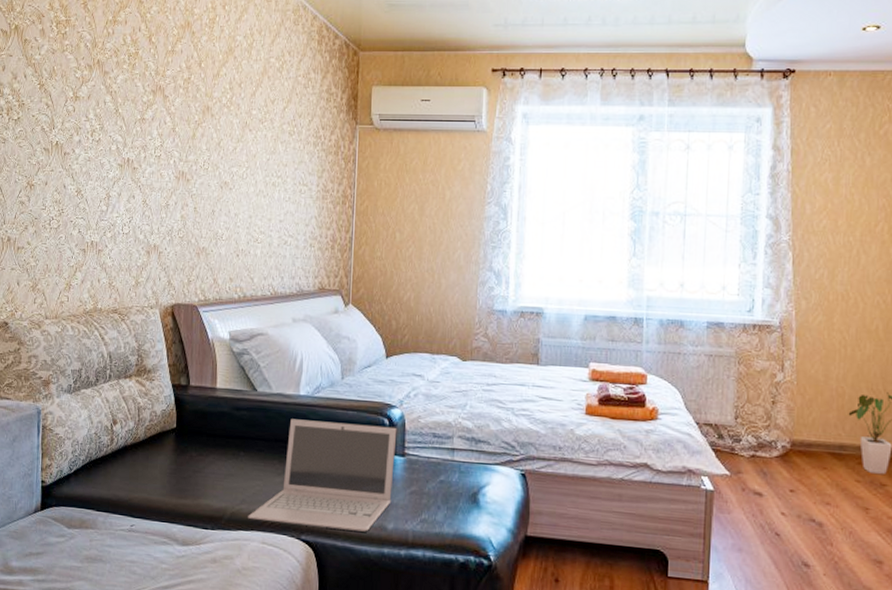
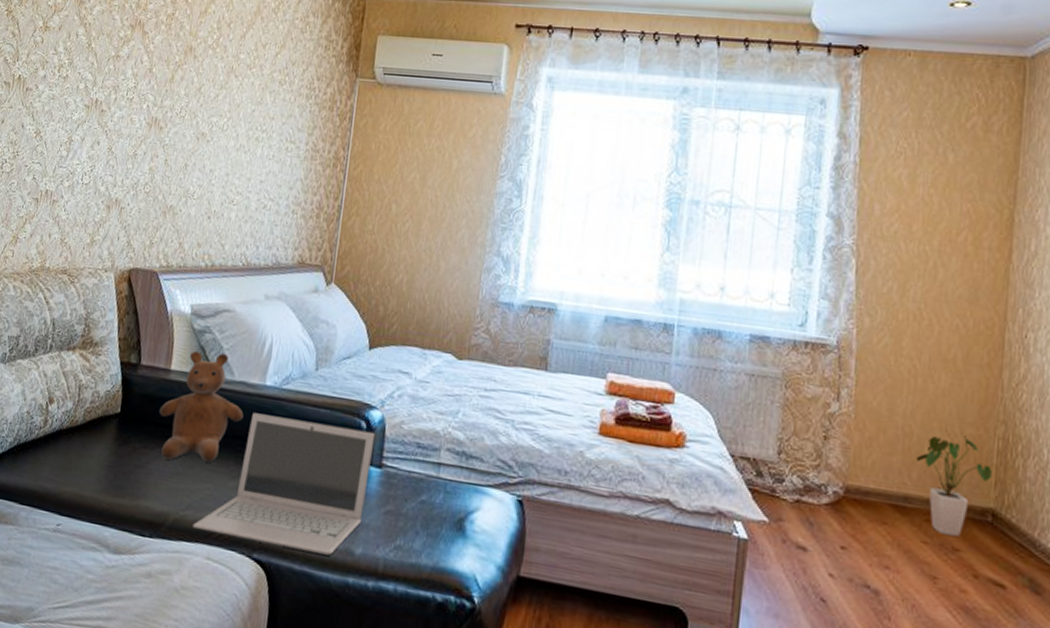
teddy bear: none [210,370,283,464] -> present [159,350,244,462]

